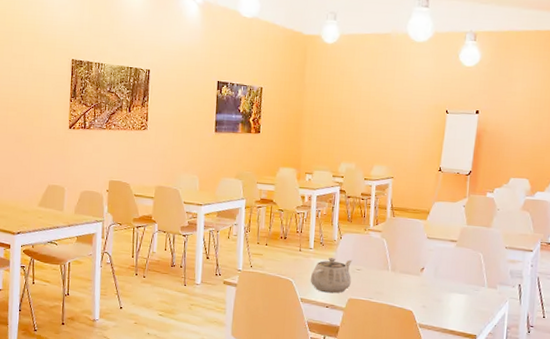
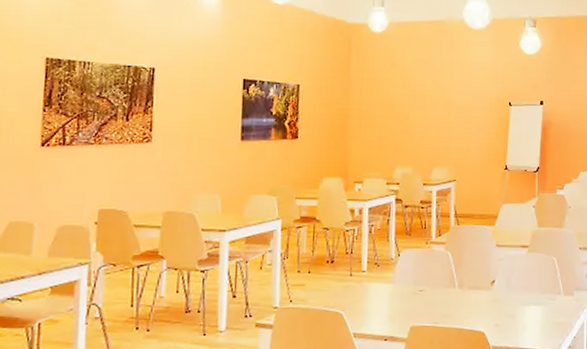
teapot: present [310,257,353,294] -> none [364,279,414,323]

